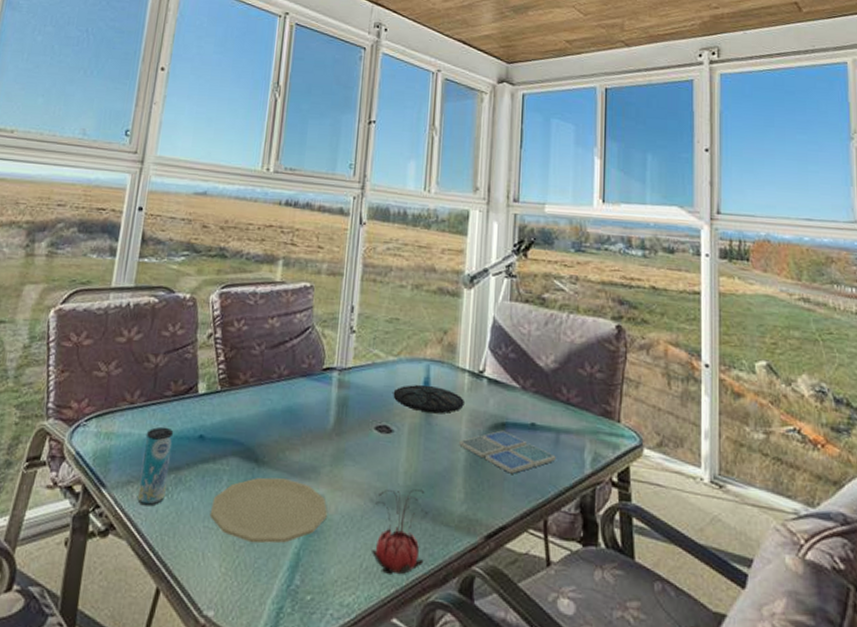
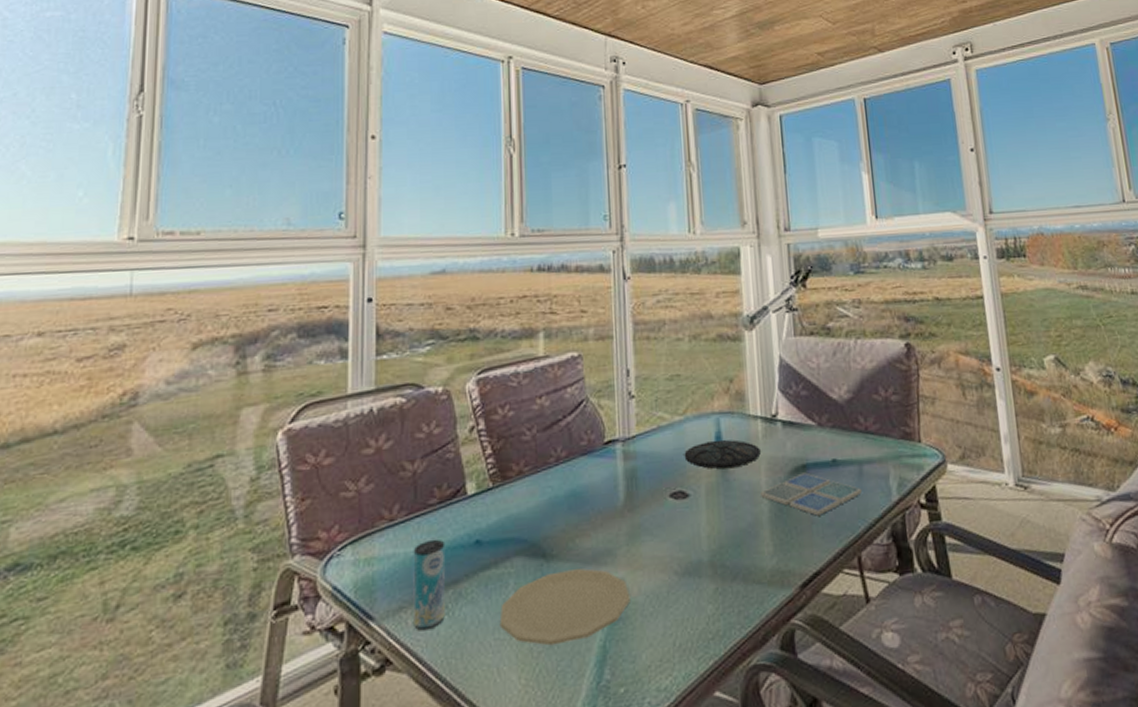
flower: present [372,489,428,575] -> none [680,551,740,647]

